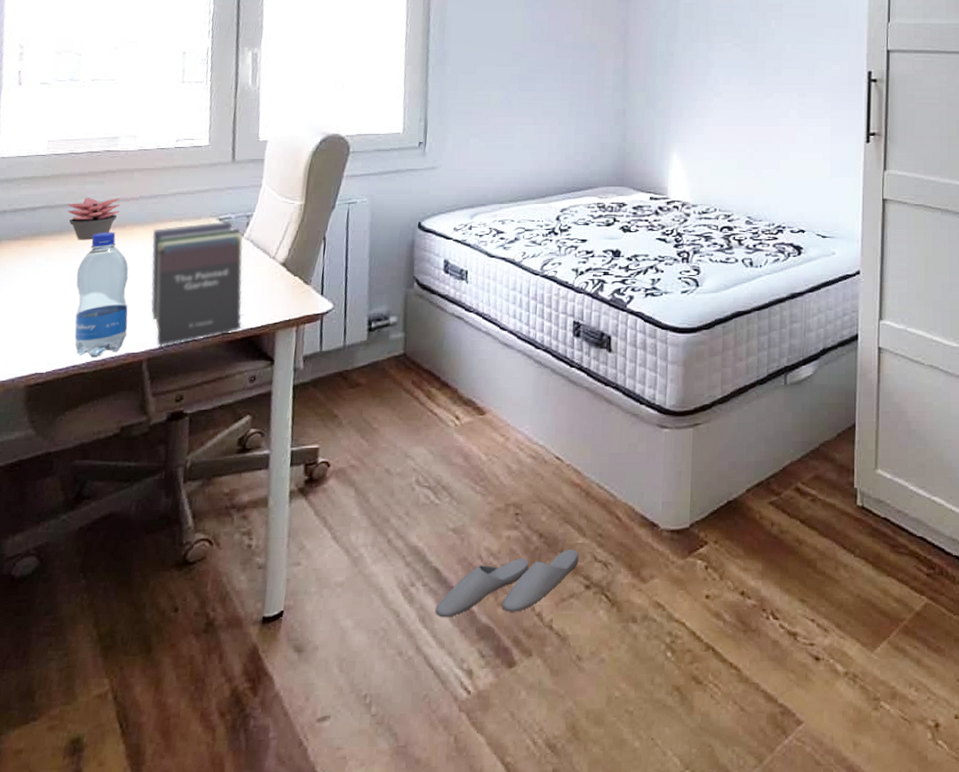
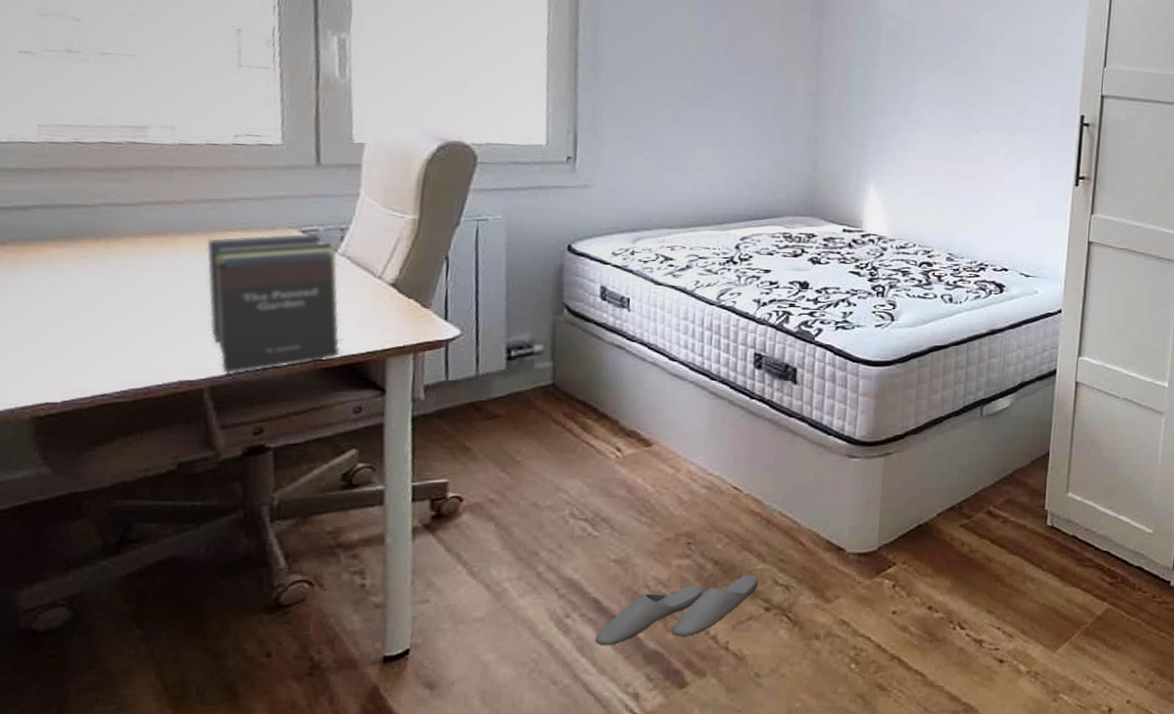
succulent plant: present [68,198,121,239] -> none [76,198,157,248]
bottle: present [74,232,129,357] -> none [97,240,179,384]

